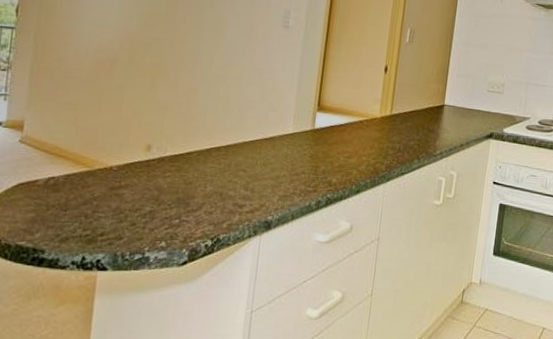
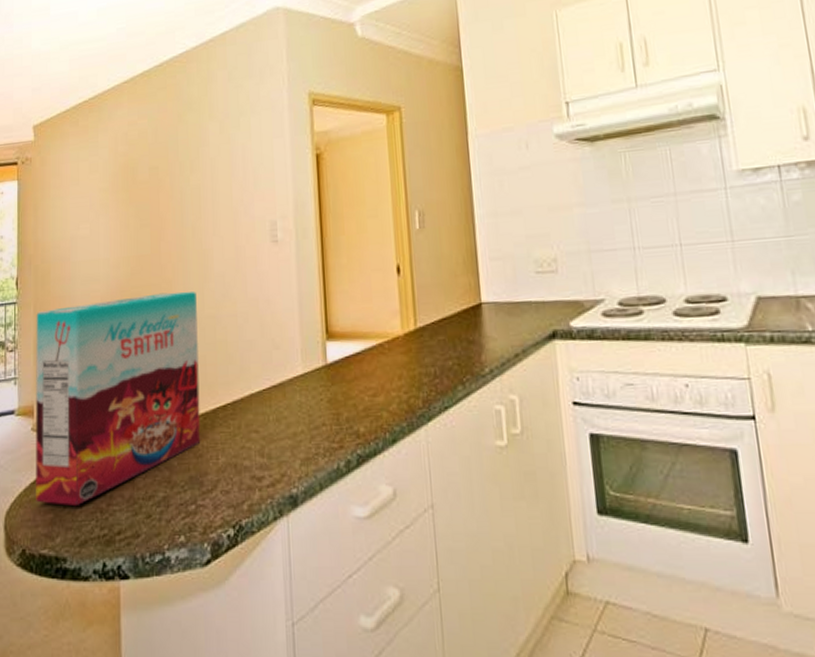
cereal box: none [17,40,206,209] -> present [36,291,201,505]

